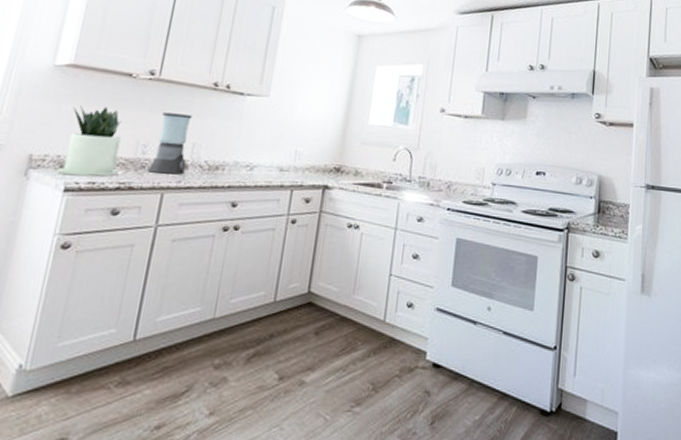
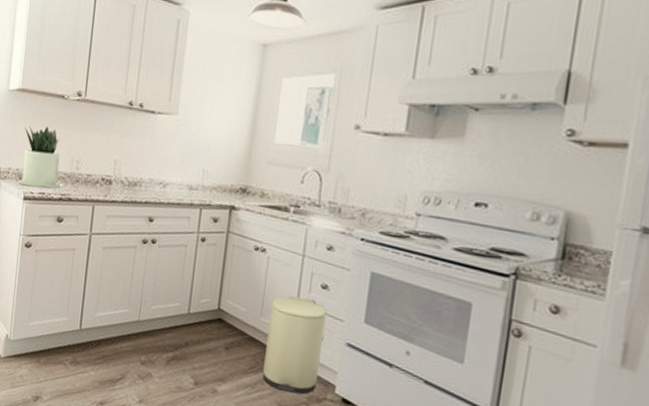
blender: present [148,112,192,175] -> none [82,131,113,189]
pedal bin: none [355,269,418,368] -> present [263,295,327,395]

